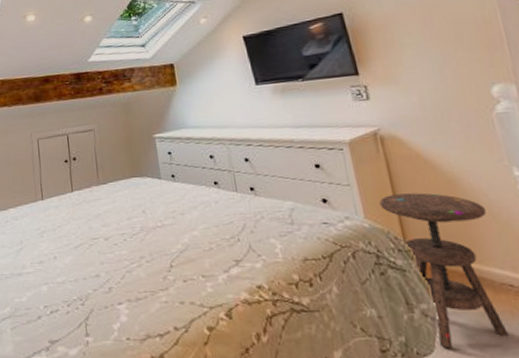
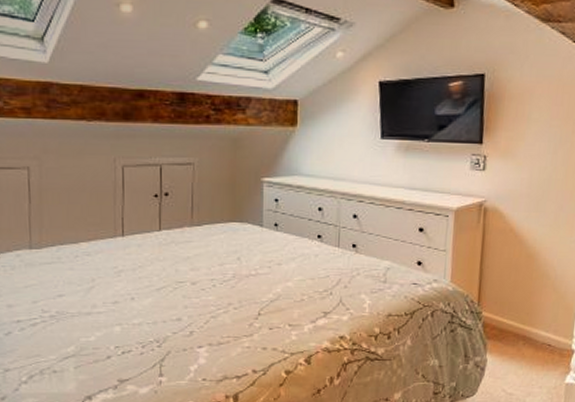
side table: present [379,192,509,349] -> none [466,263,550,393]

